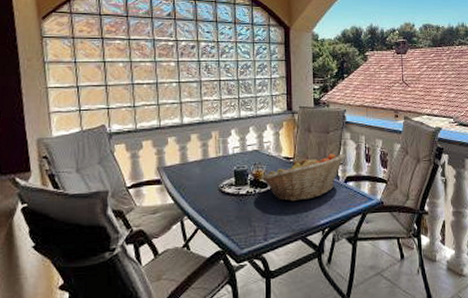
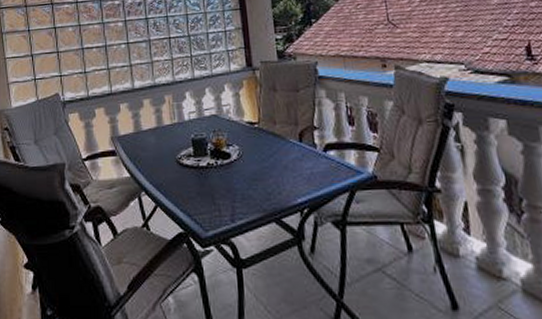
fruit basket: present [261,153,345,202] -> none [222,115,321,175]

